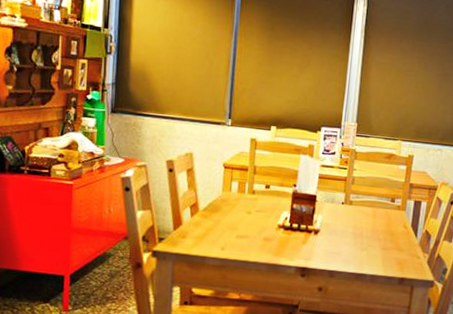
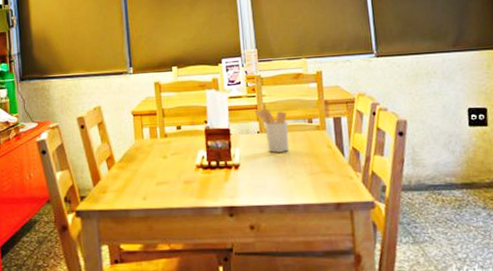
utensil holder: none [343,182,373,226] -> present [254,109,289,153]

